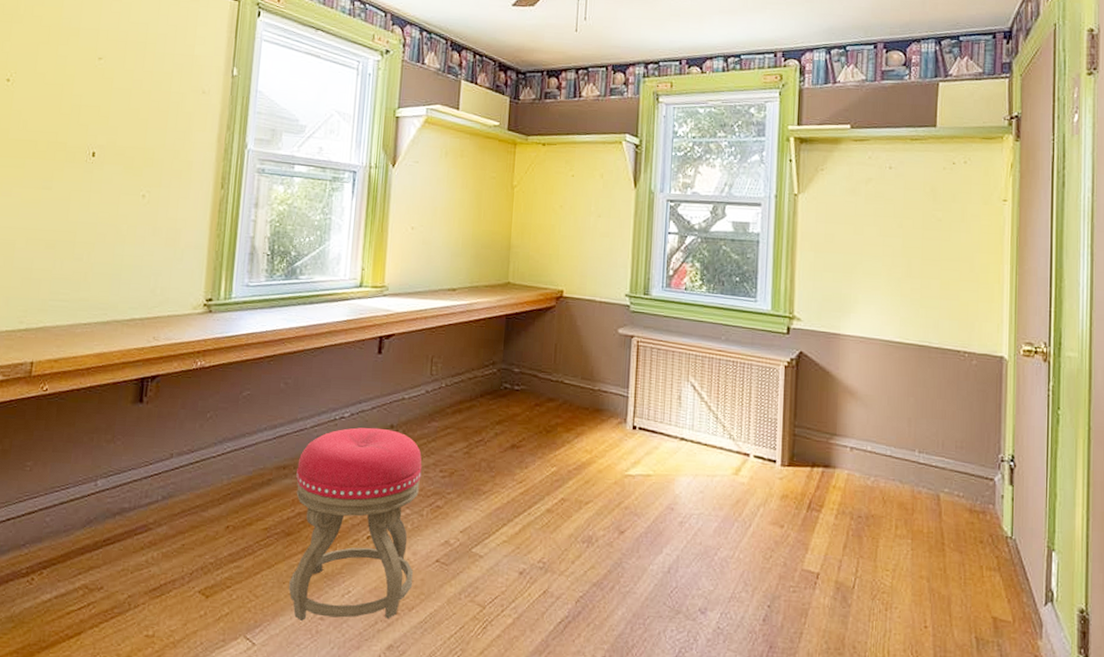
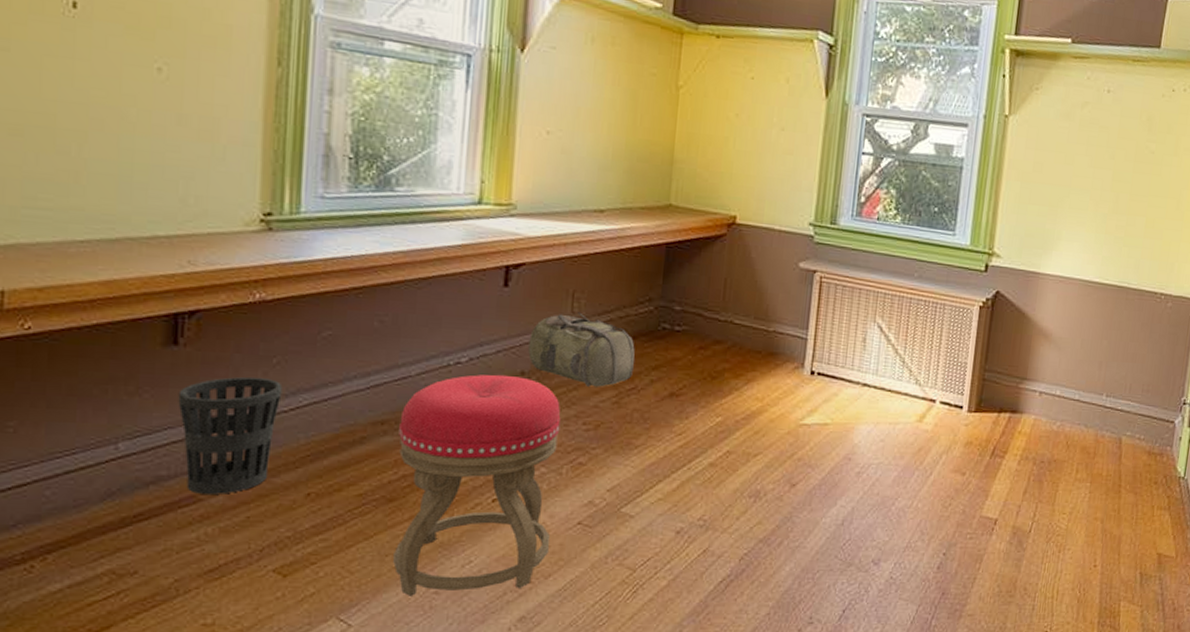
wastebasket: none [139,428,213,525] -> present [178,376,283,494]
backpack: none [396,374,482,439] -> present [528,312,635,387]

